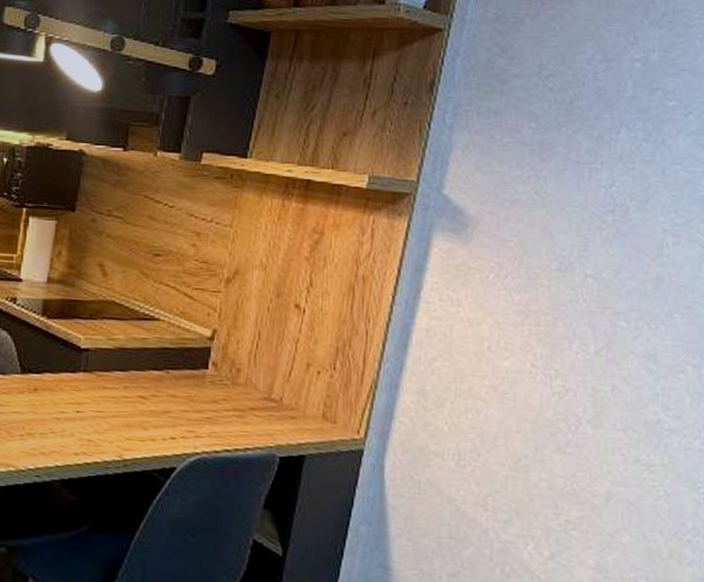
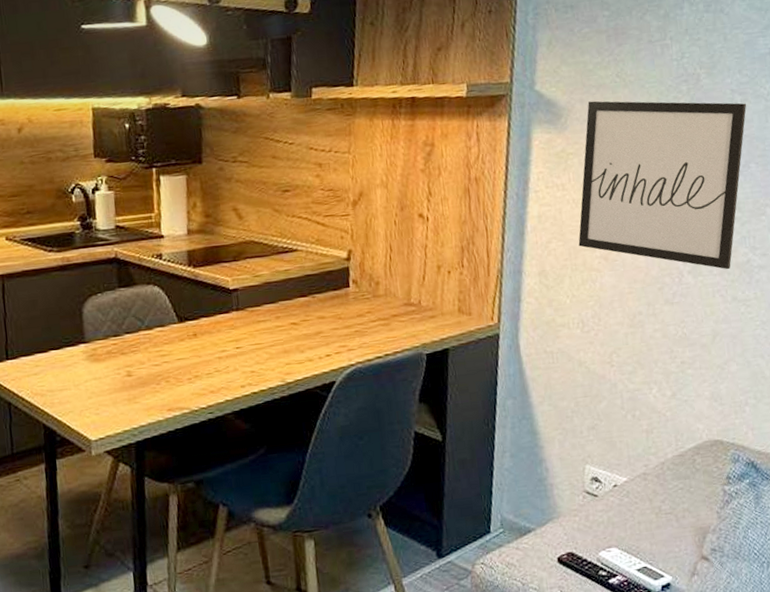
wall art: none [467,215,679,427] -> present [578,101,747,270]

